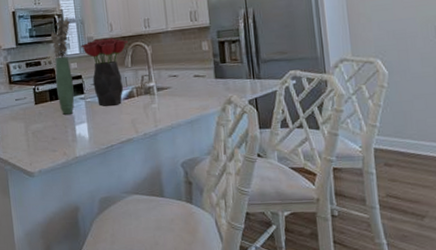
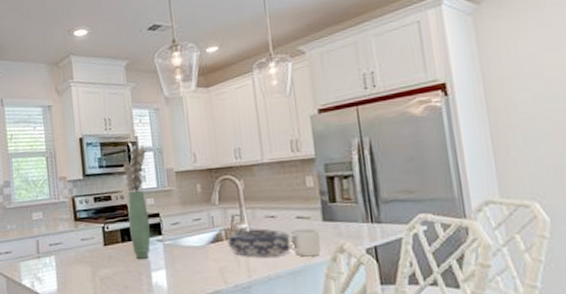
bouquet: present [81,38,128,107] -> none [158,170,215,252]
decorative bowl: none [138,86,192,110] -> present [227,229,294,257]
mug: none [187,84,214,109] -> present [287,228,321,257]

